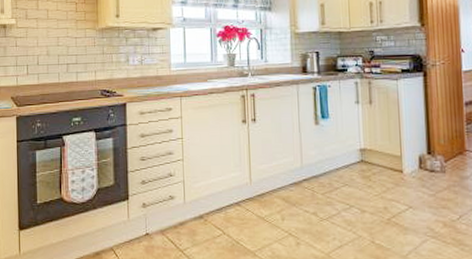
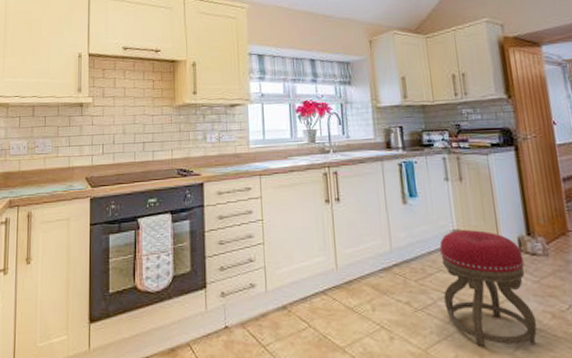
stool: none [347,149,430,250] -> present [439,230,538,346]

